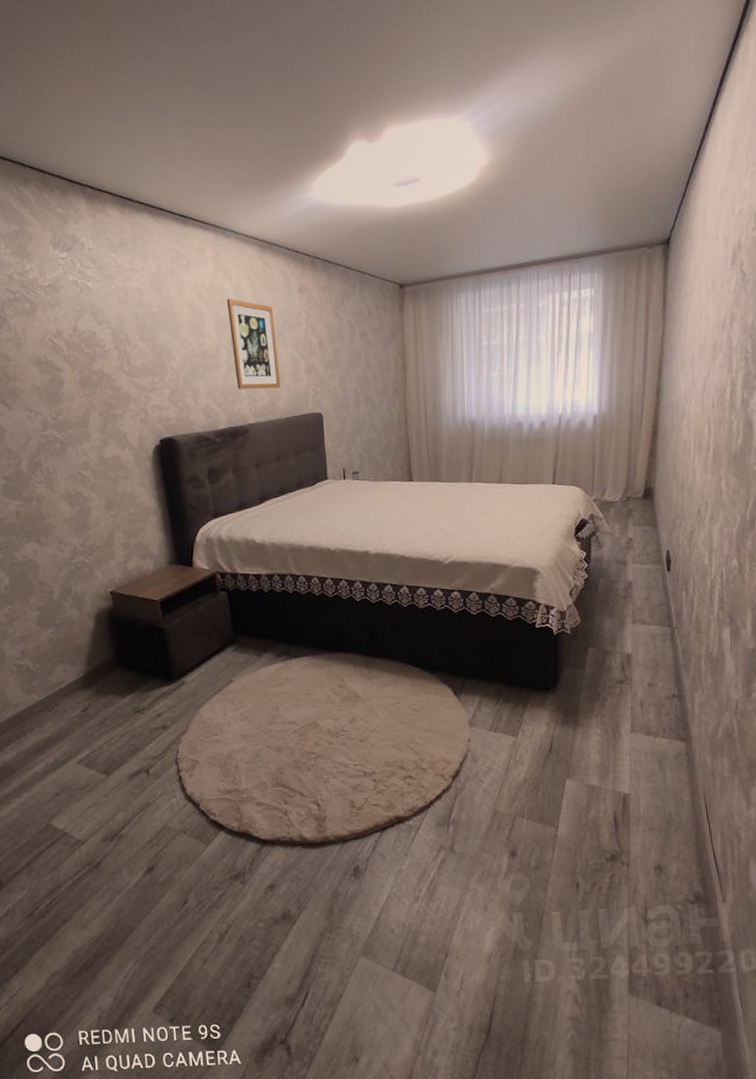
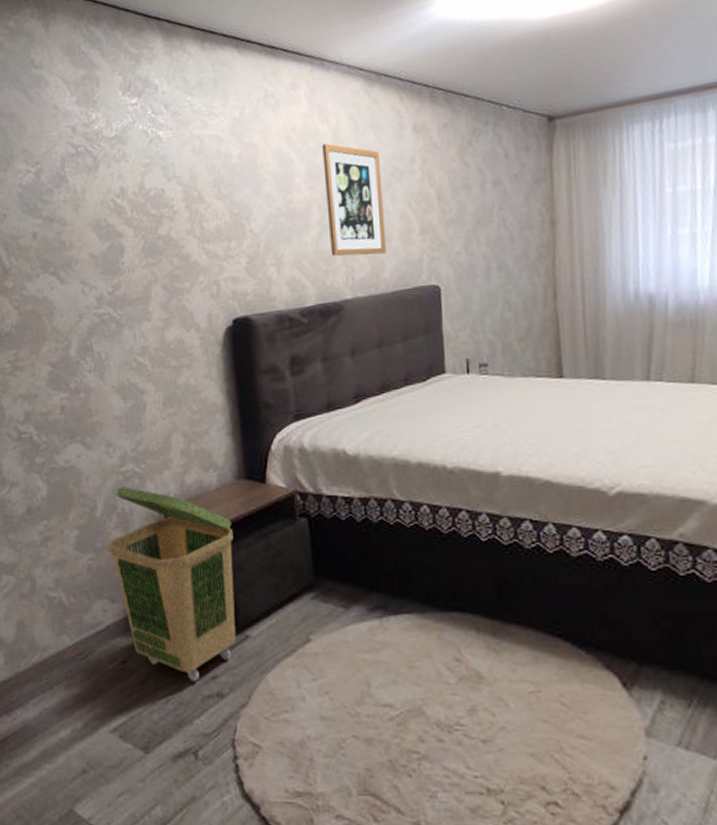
laundry basket: none [65,575,175,719] -> present [107,487,236,681]

